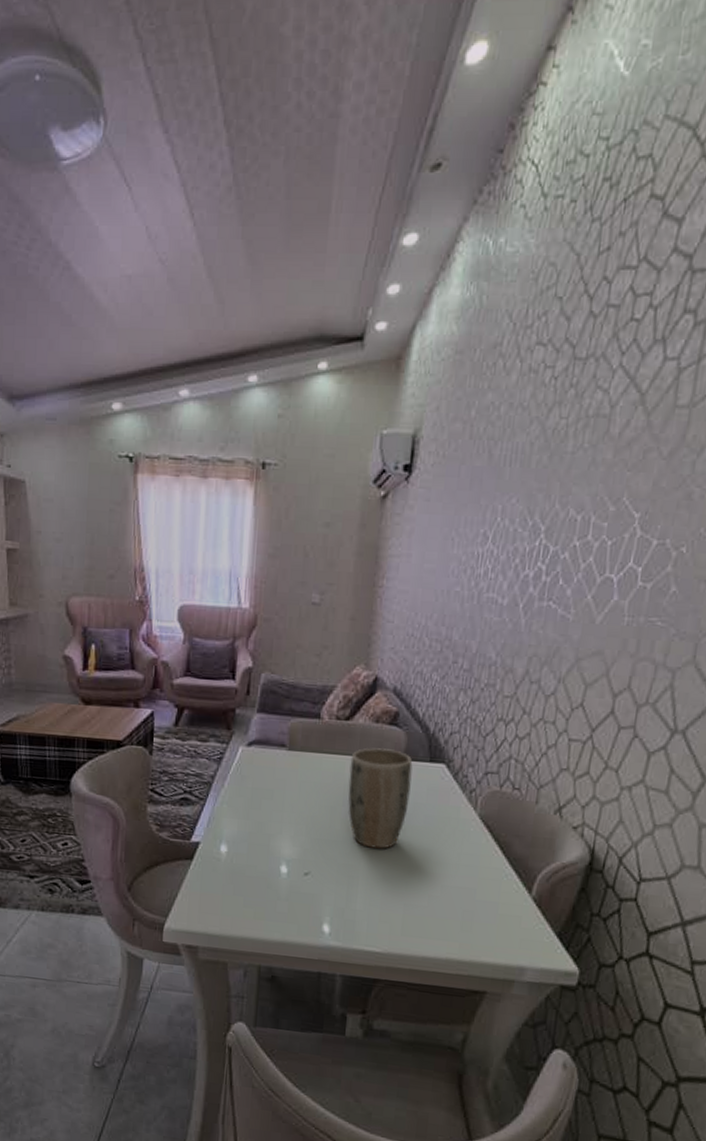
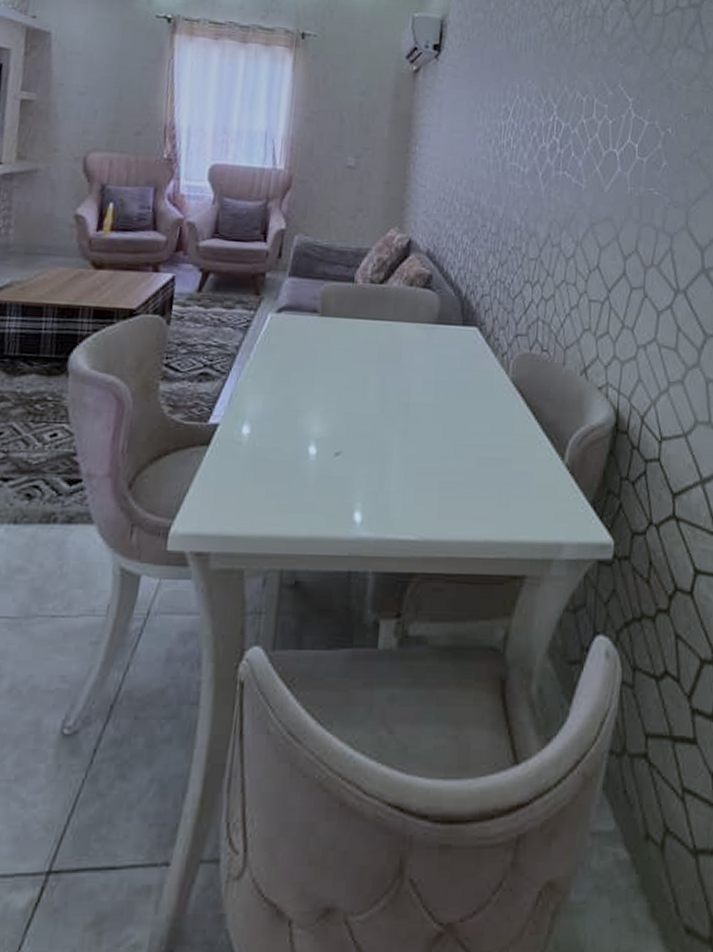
plant pot: present [348,748,413,849] -> none [382,312,446,421]

